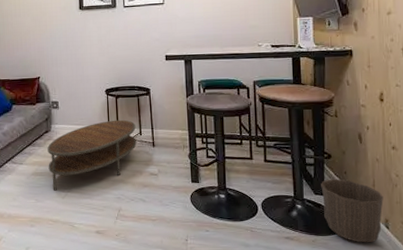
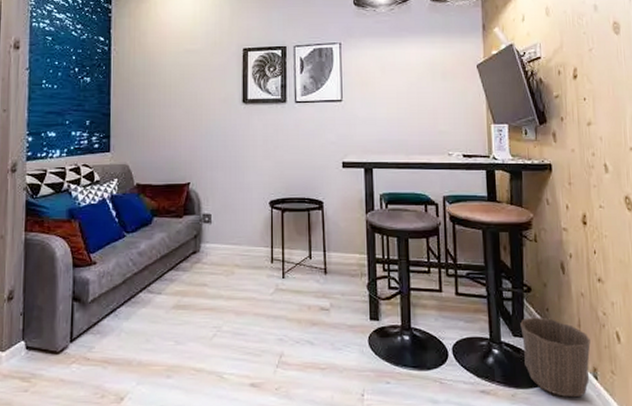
coffee table: present [47,119,137,191] -> none [194,239,305,330]

